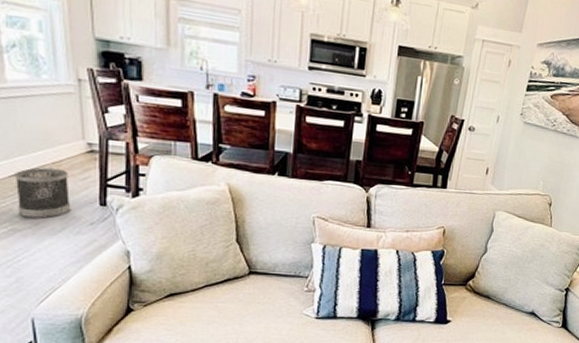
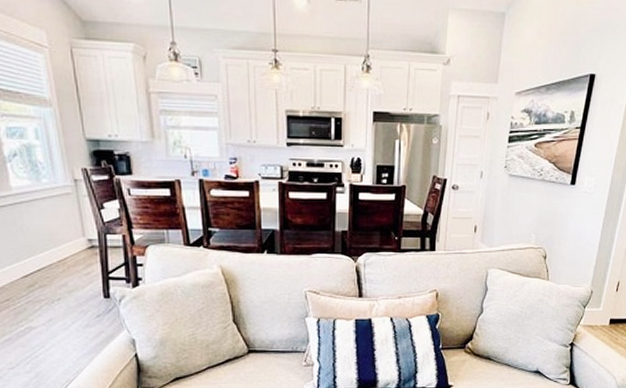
wastebasket: present [14,167,71,219] -> none [25,267,79,315]

